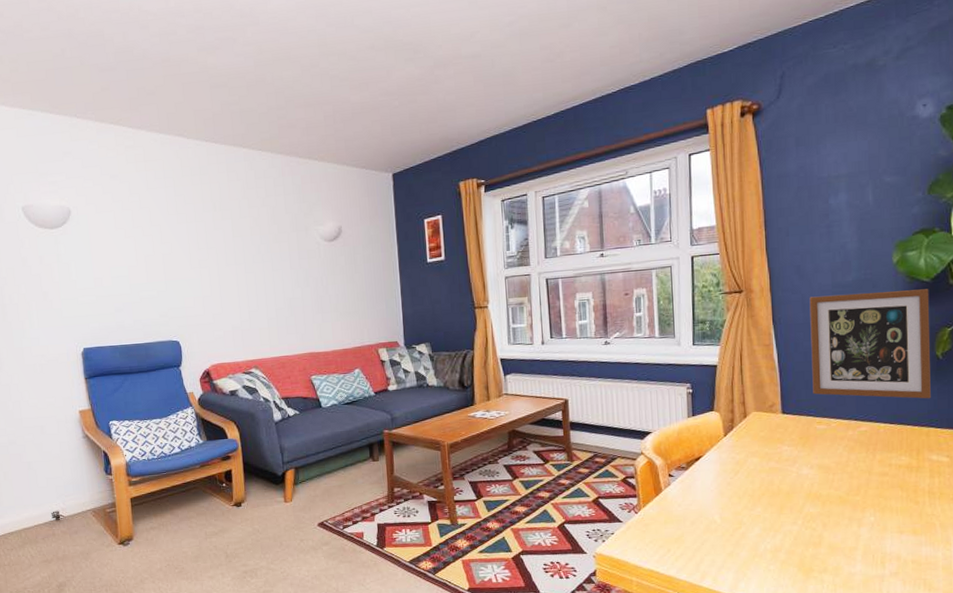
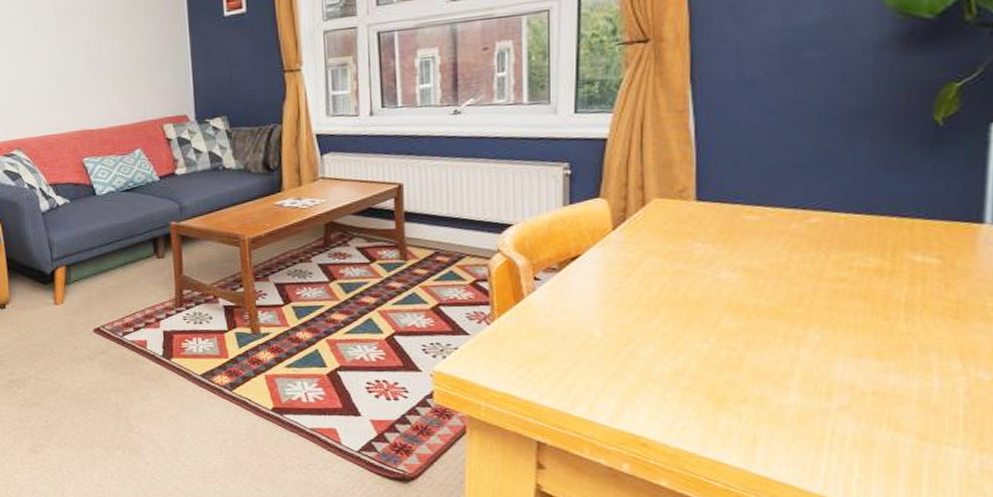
wall art: present [809,289,931,399] -> none [743,29,932,181]

